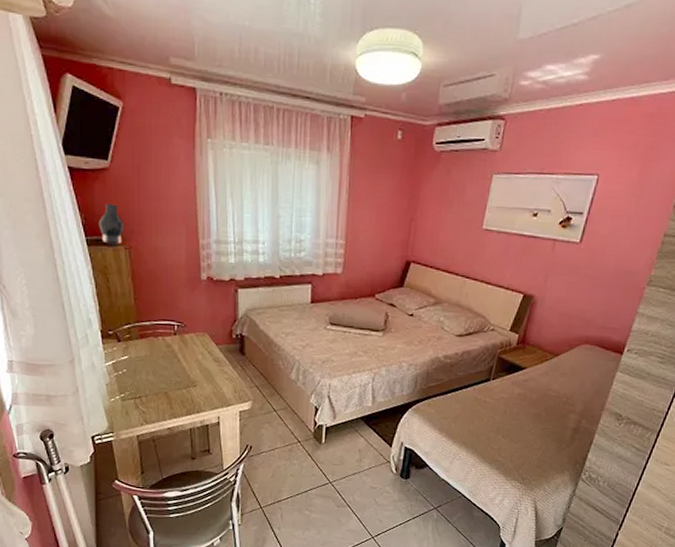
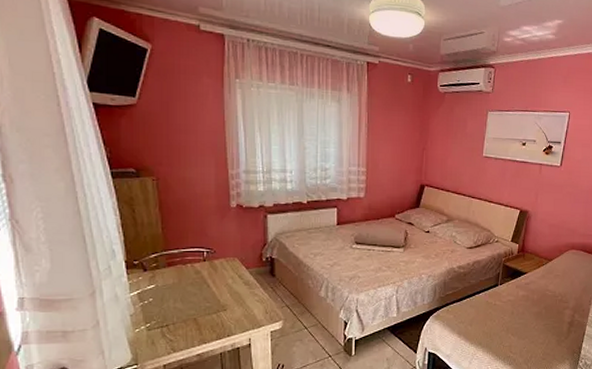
vase: present [98,204,125,247] -> none [124,138,153,179]

